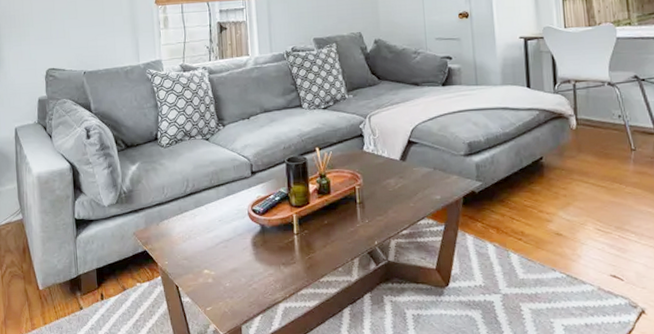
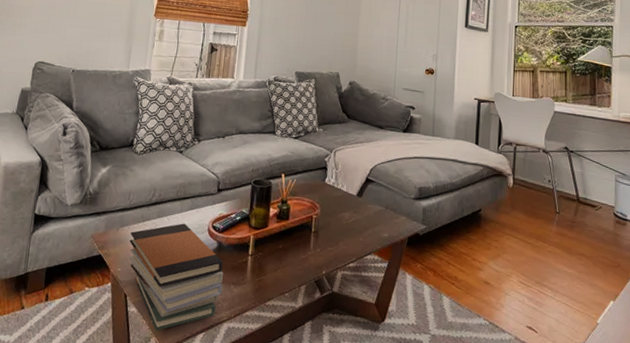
book stack: none [171,210,274,318] -> present [129,223,223,331]

